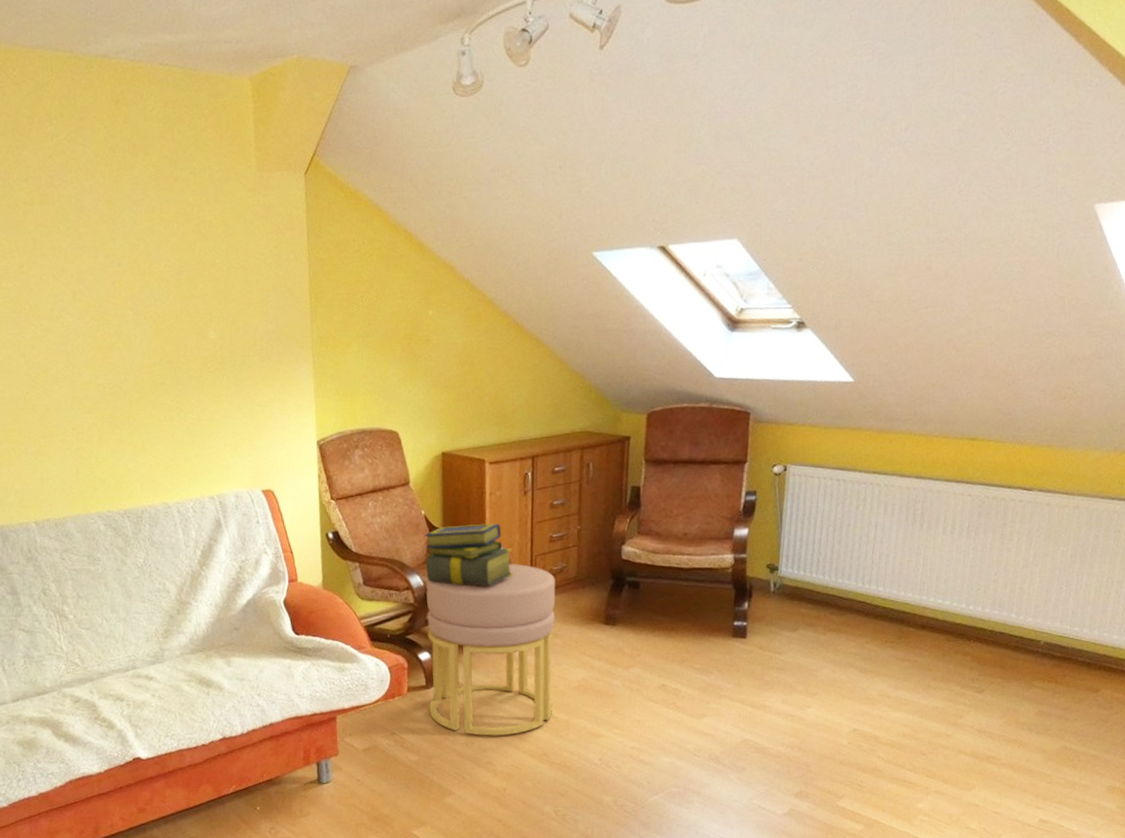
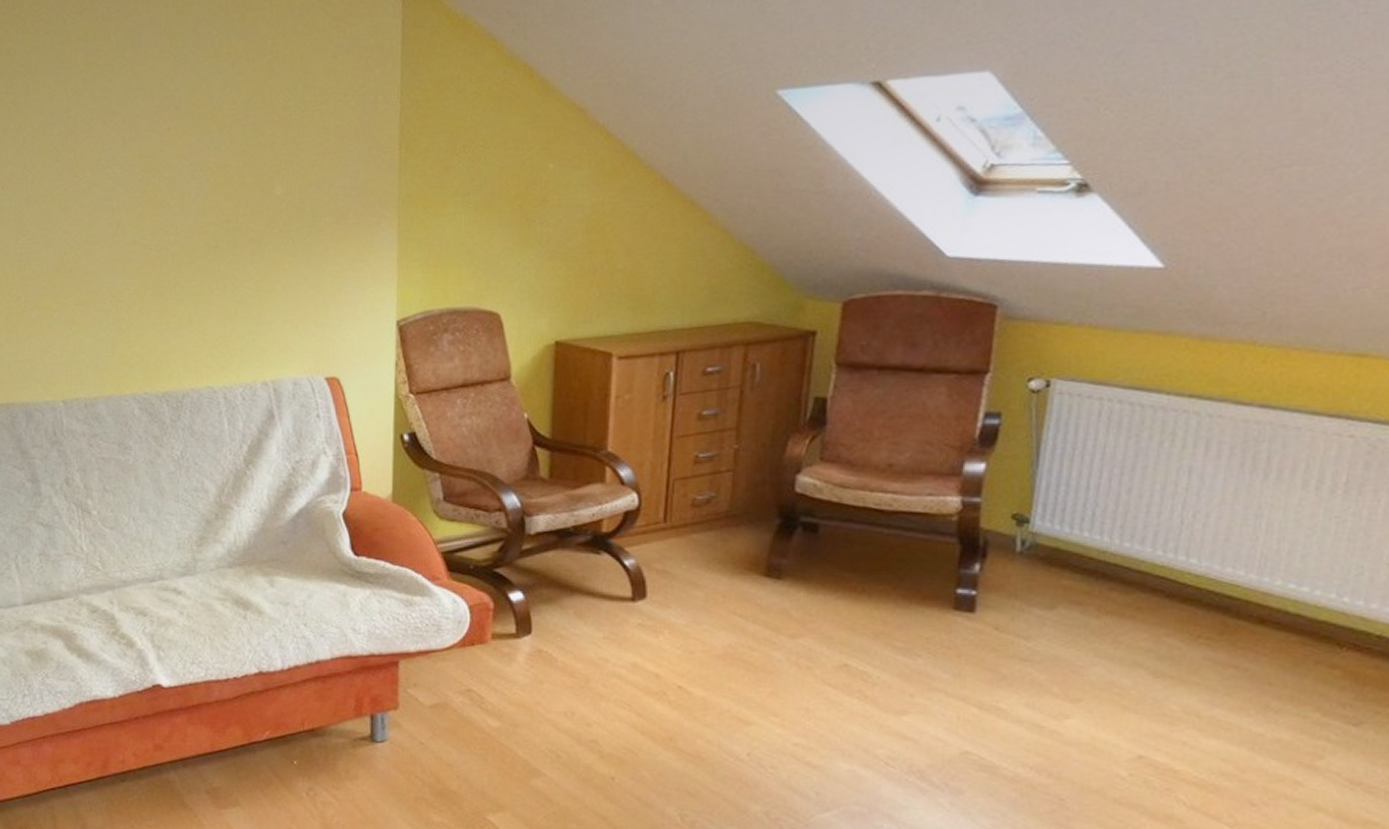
stack of books: present [424,523,514,586] -> none [525,433,643,514]
ottoman: present [426,563,556,736] -> none [518,487,699,708]

